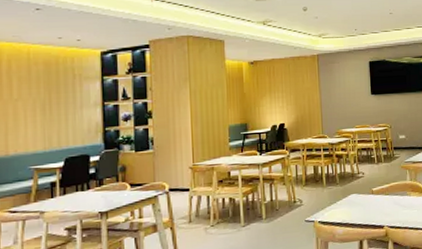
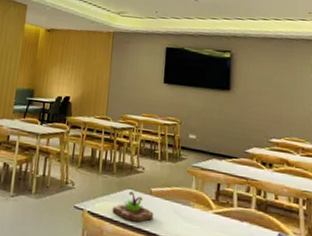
succulent planter: none [340,195,378,221] -> present [112,191,154,223]

